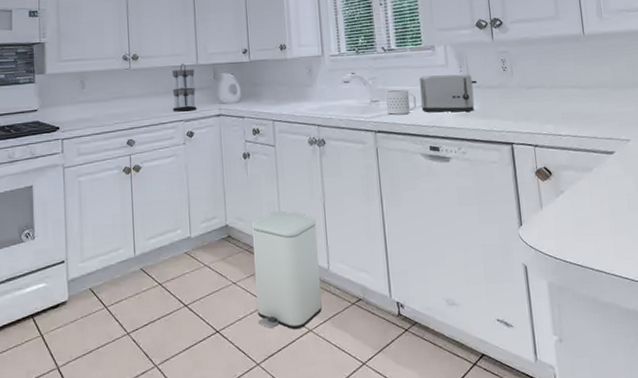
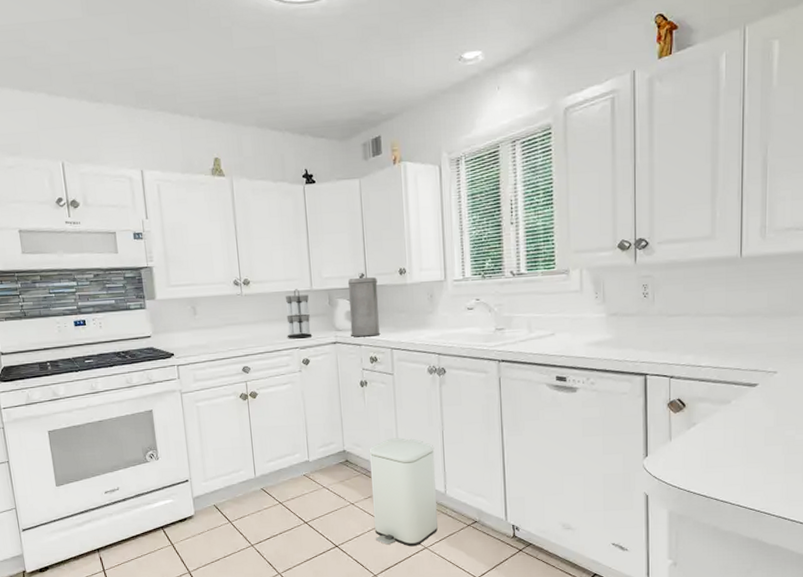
canister: none [231,52,263,110] -> present [347,277,381,338]
mug: present [386,89,416,115] -> none [512,316,545,343]
toaster: present [419,74,477,113] -> none [549,300,613,342]

